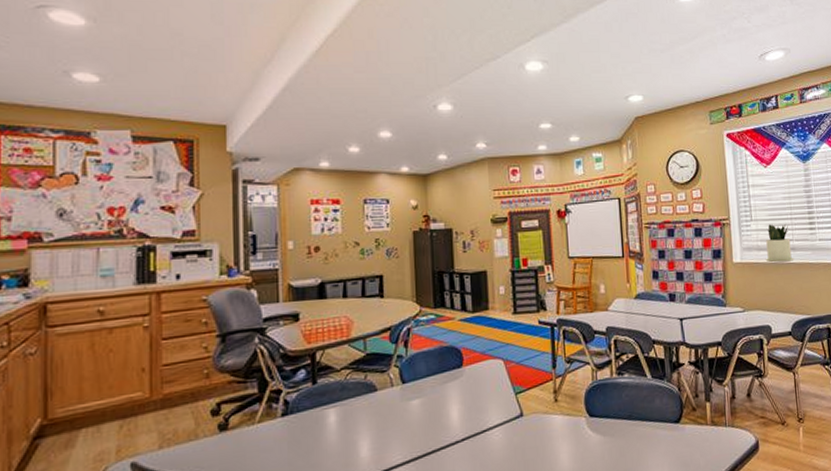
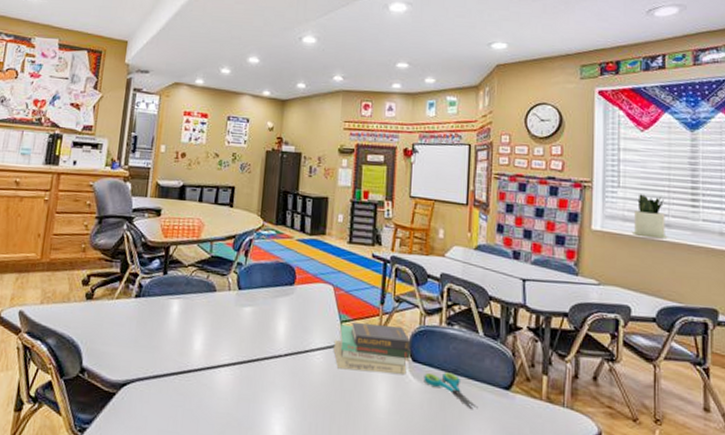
books: none [511,387,587,441] -> present [333,321,411,374]
scissors: none [602,419,654,449] -> present [423,372,478,410]

